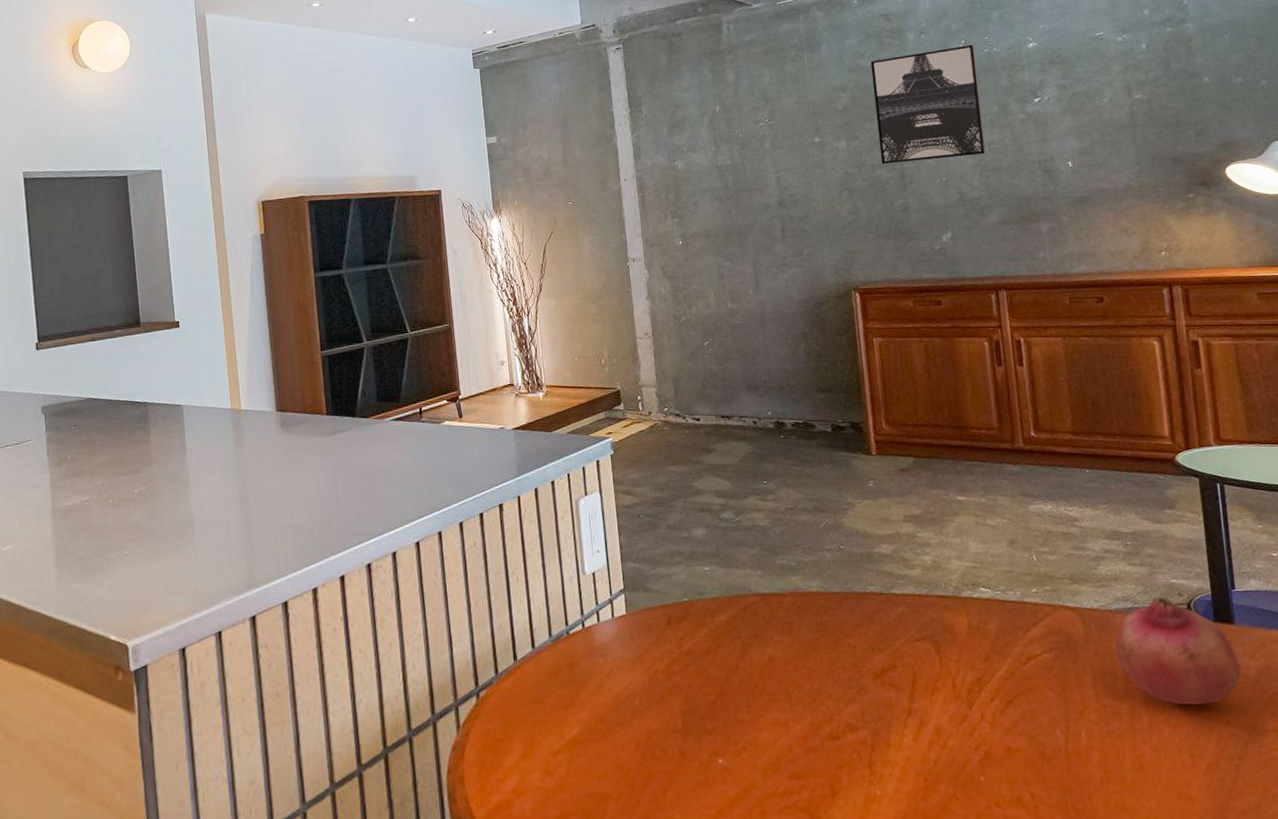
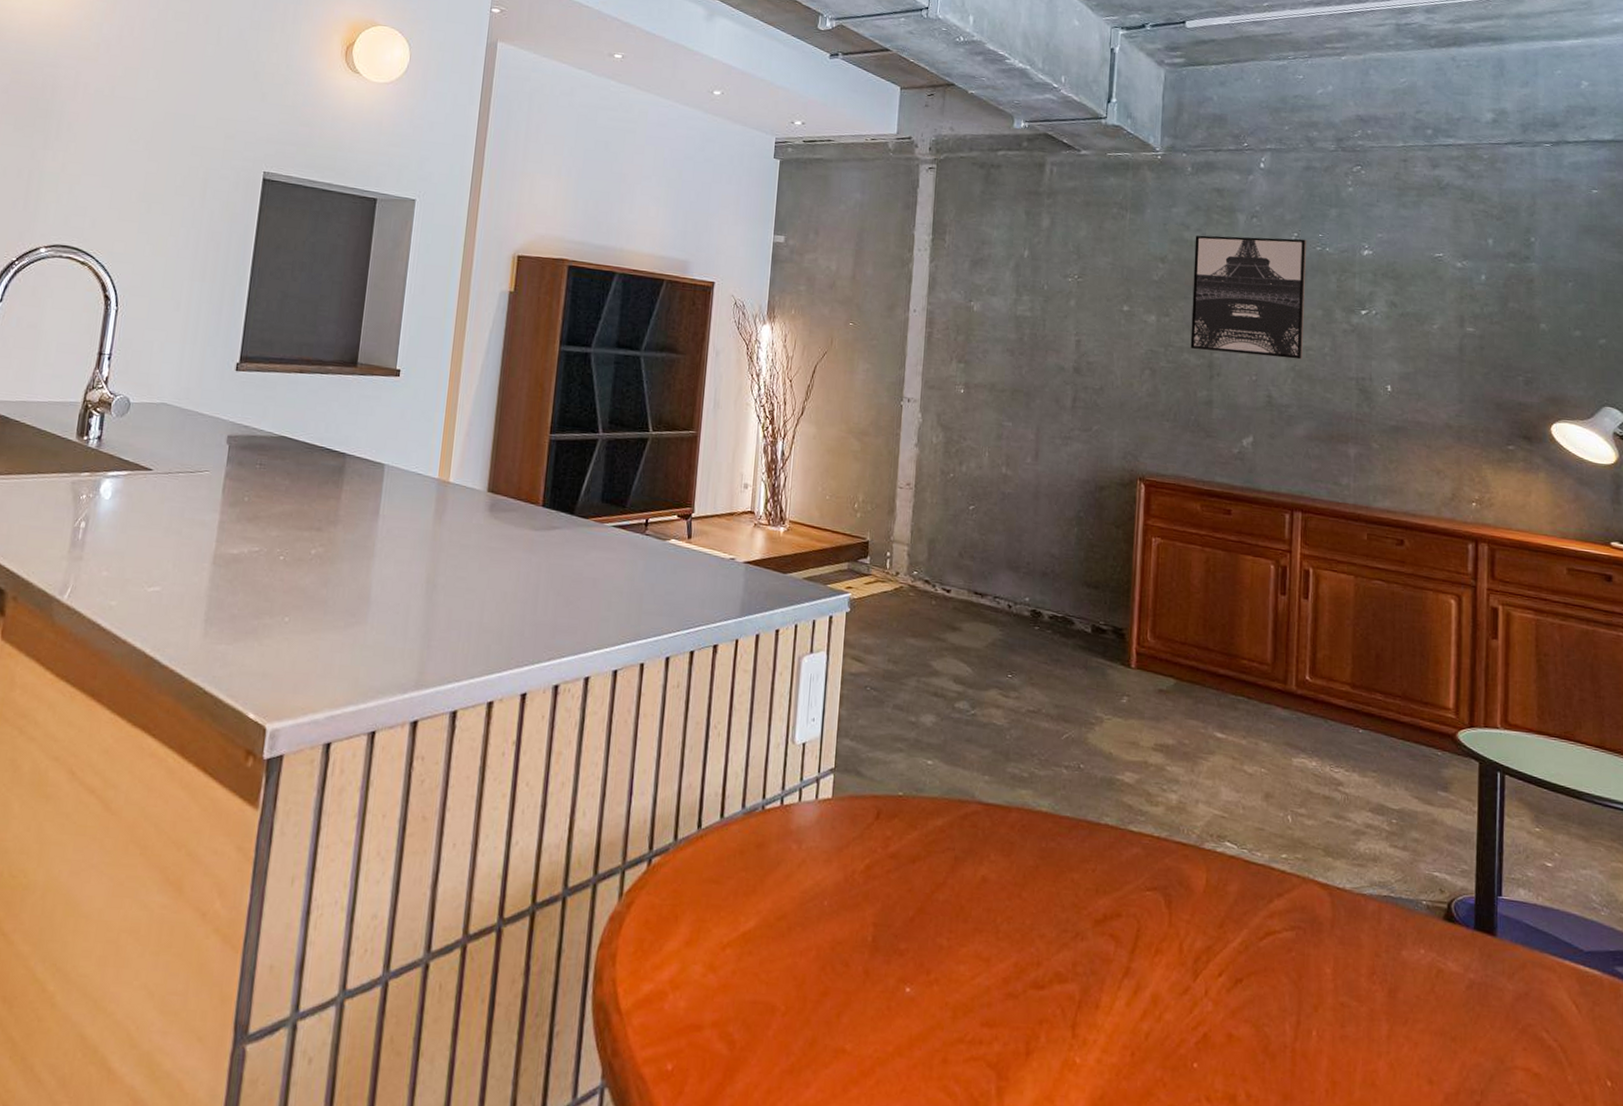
fruit: present [1114,596,1242,706] -> none [1362,888,1496,1024]

